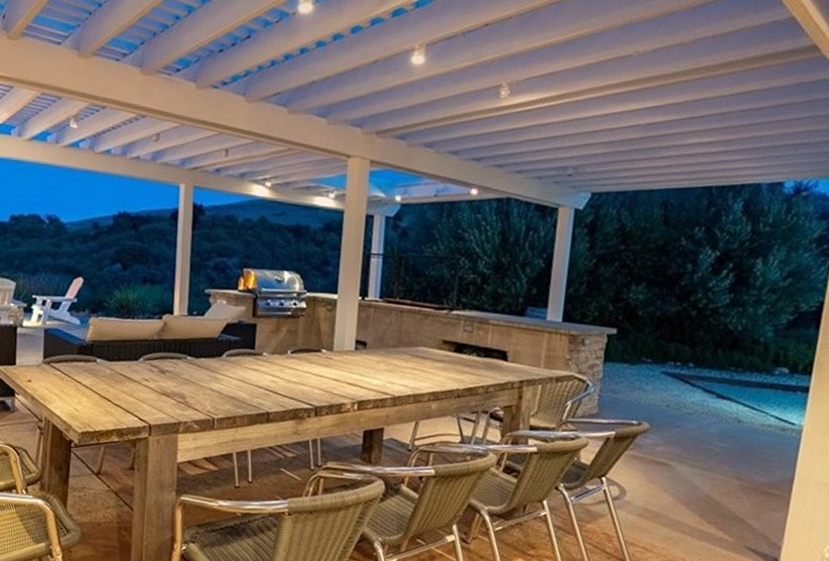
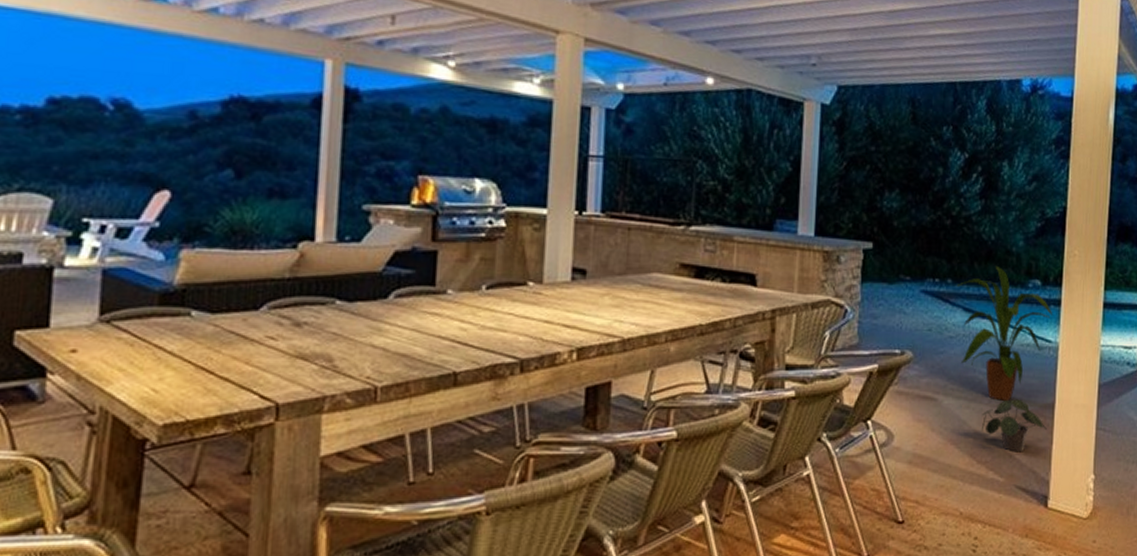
house plant: none [697,353,800,474] -> present [958,265,1053,402]
potted plant: none [714,472,783,519] -> present [981,399,1047,452]

